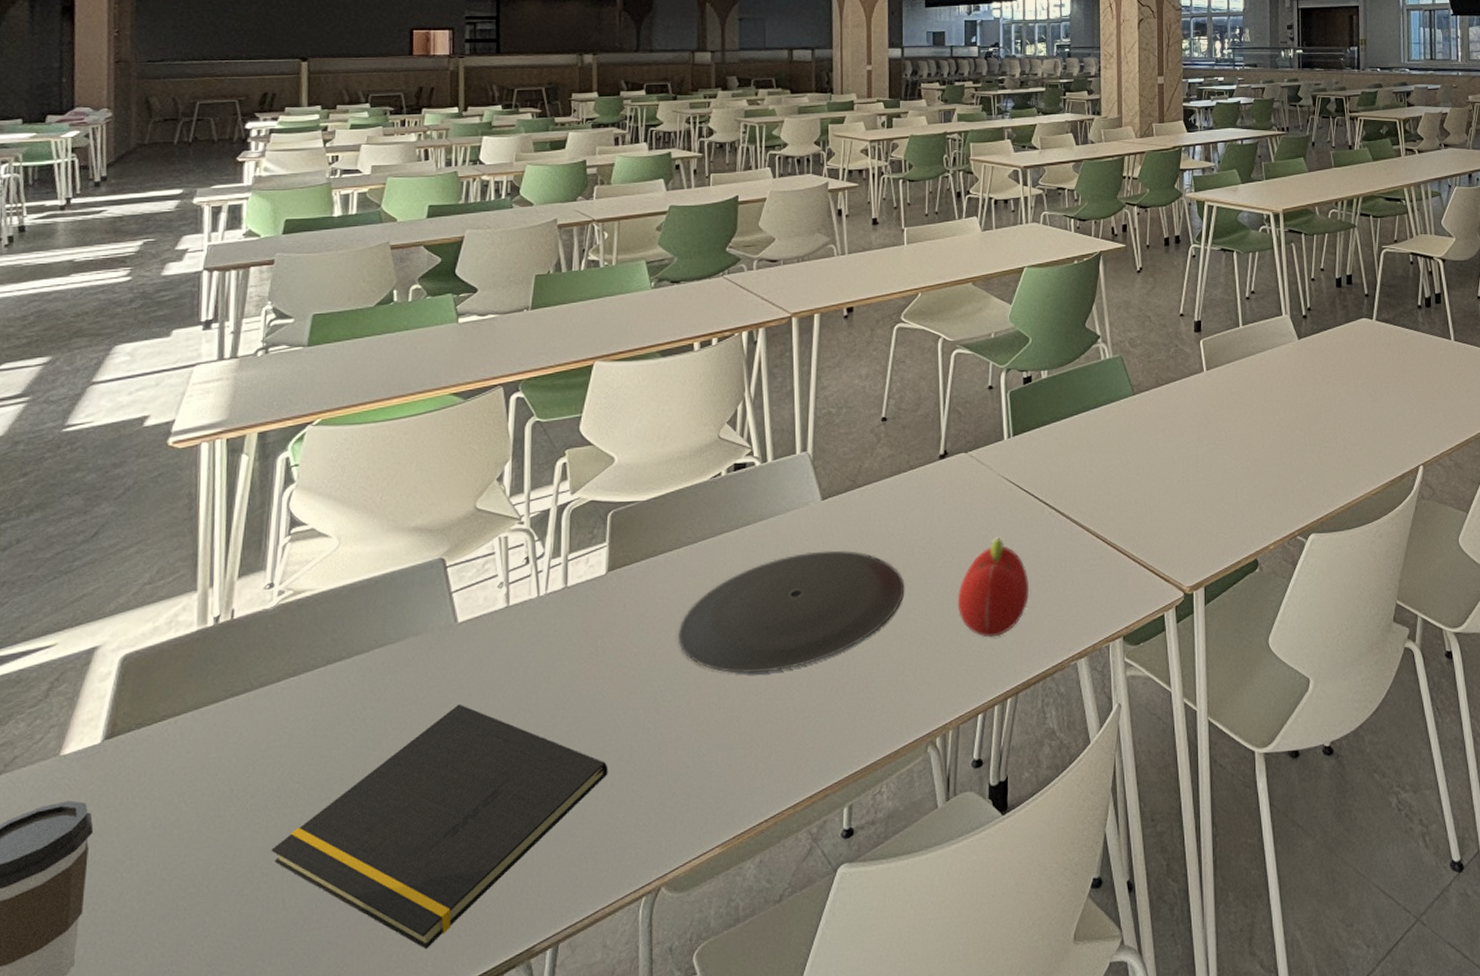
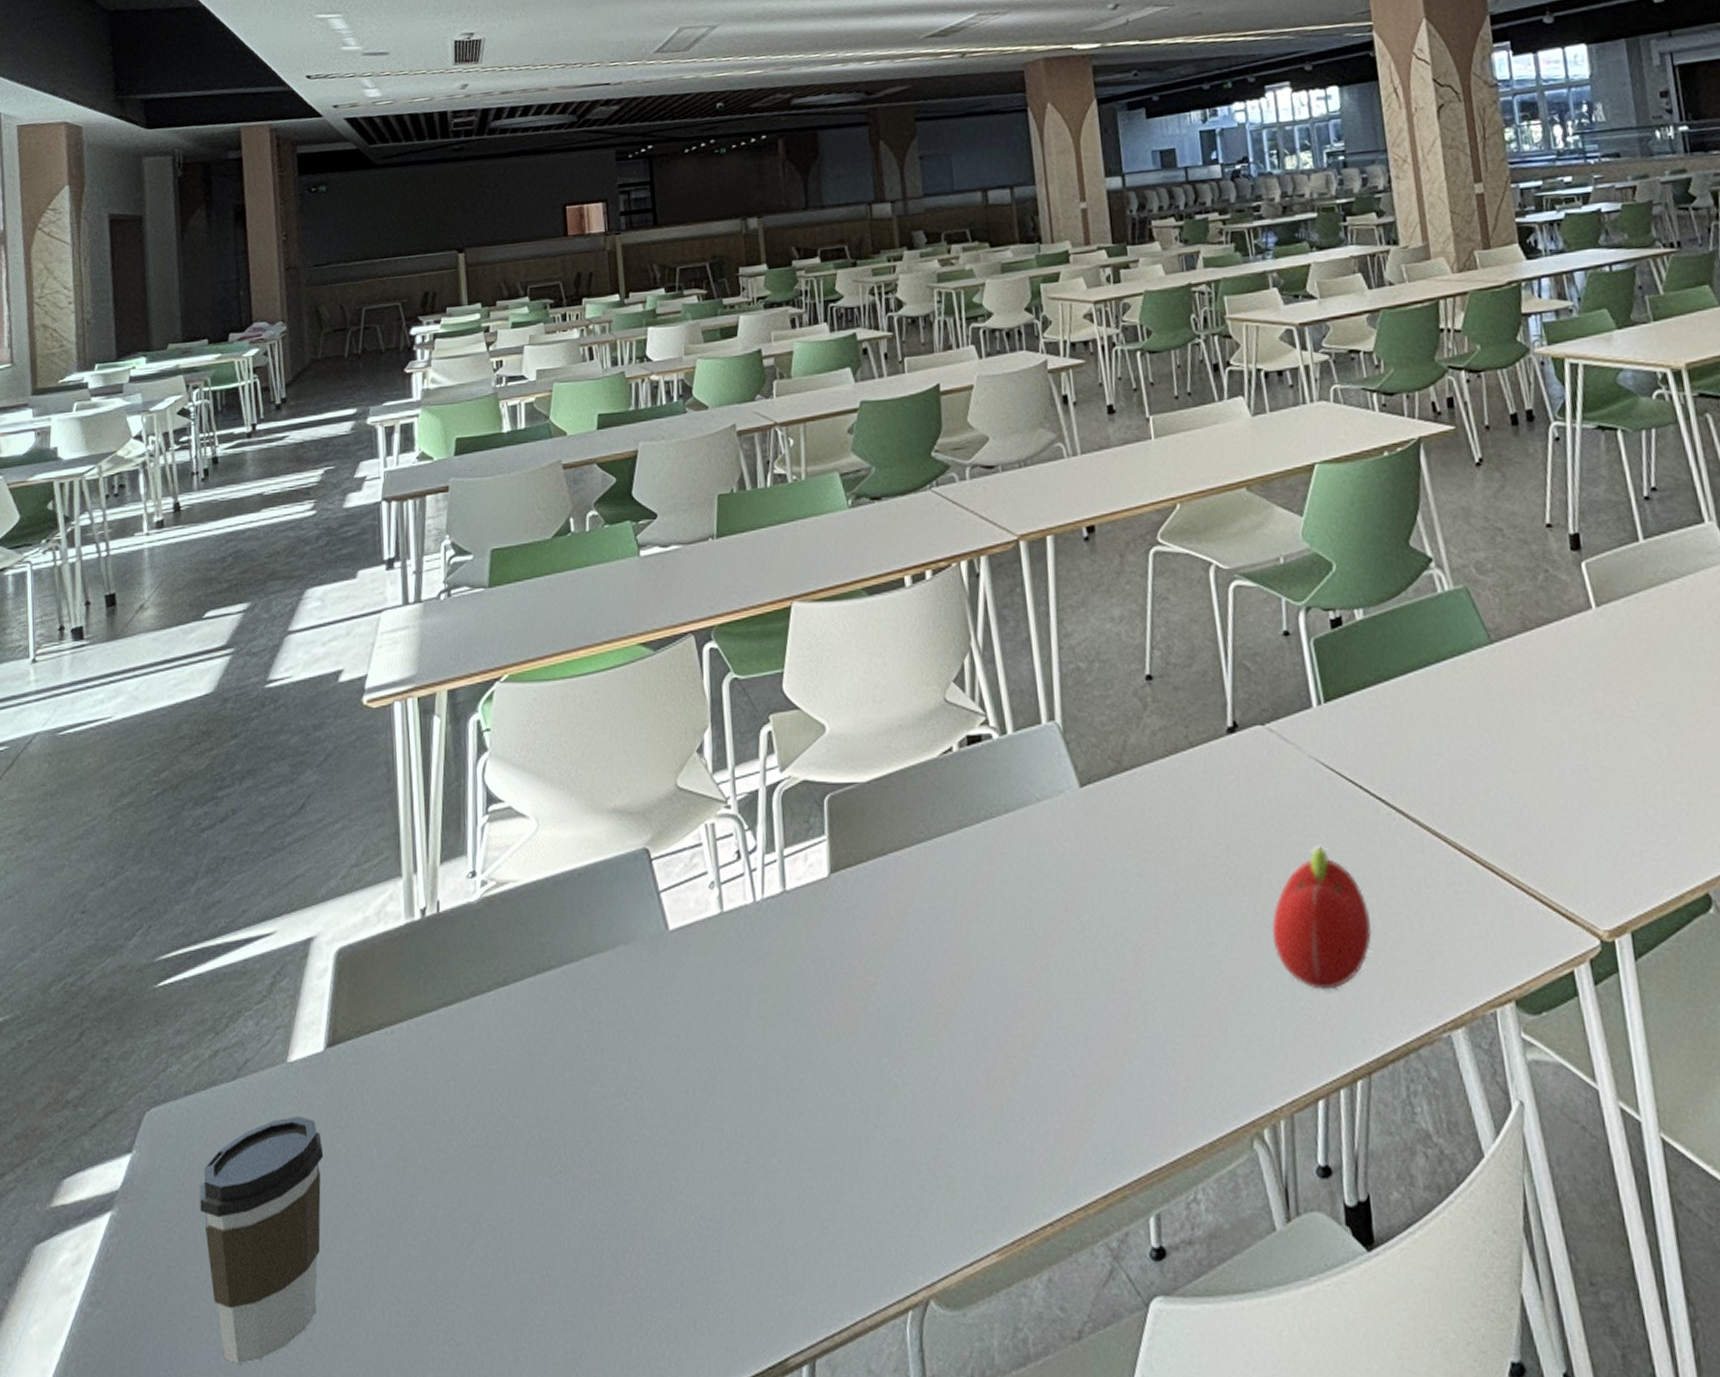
notepad: present [271,704,608,949] -> none [496,1033,854,1345]
plate: present [678,550,905,673] -> none [920,856,1201,1018]

